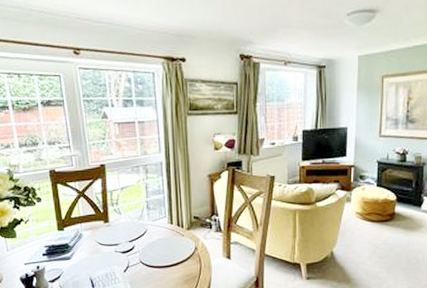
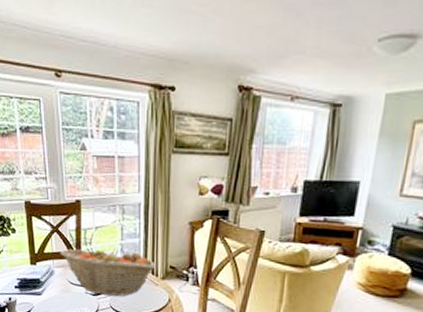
fruit basket: none [87,205,181,252] -> present [60,248,156,297]

